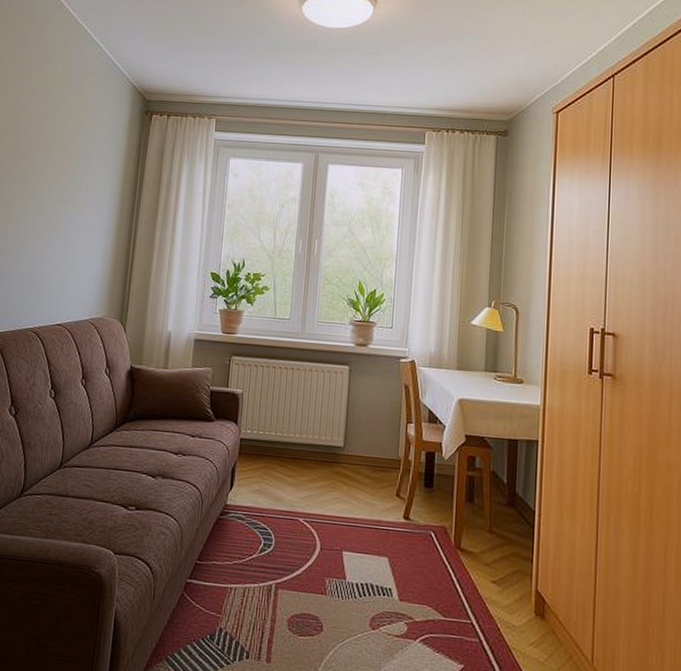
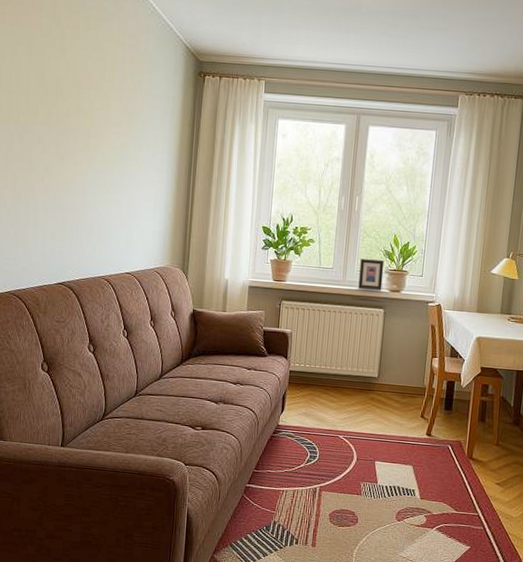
picture frame: none [319,308,349,345] -> present [358,259,385,291]

